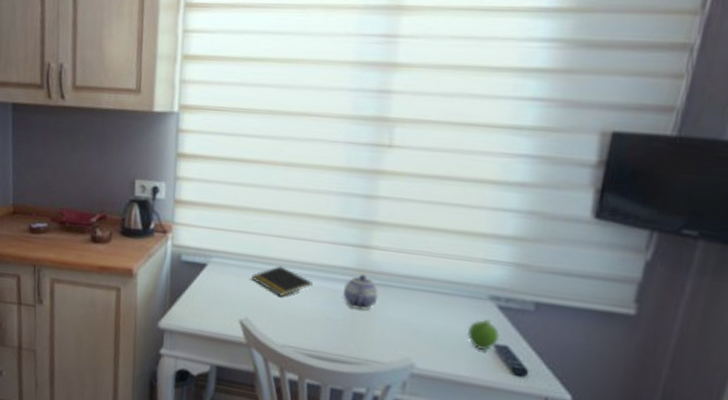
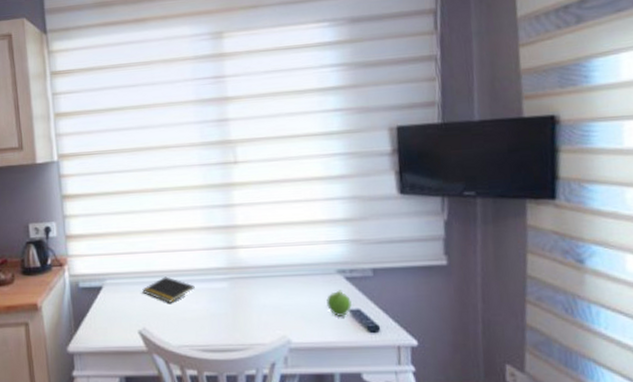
teapot: present [343,274,379,311] -> none [221,271,250,302]

